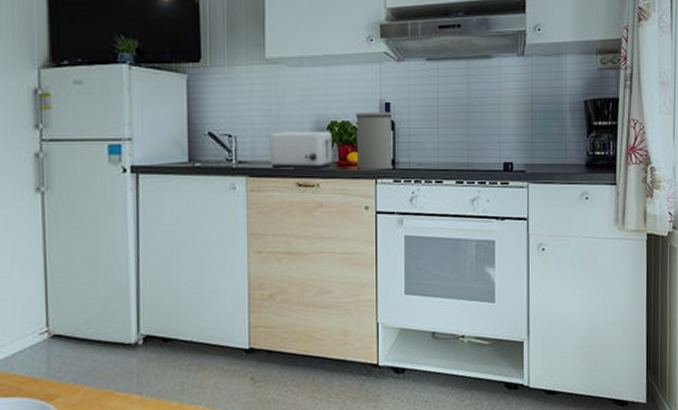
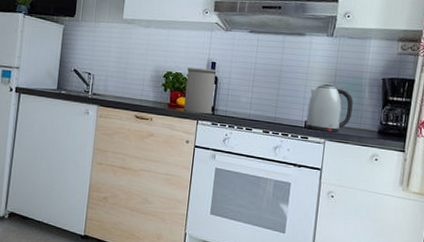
toaster: present [269,132,332,170] -> none [116,75,167,107]
kettle: none [504,114,555,174] -> present [305,84,353,134]

